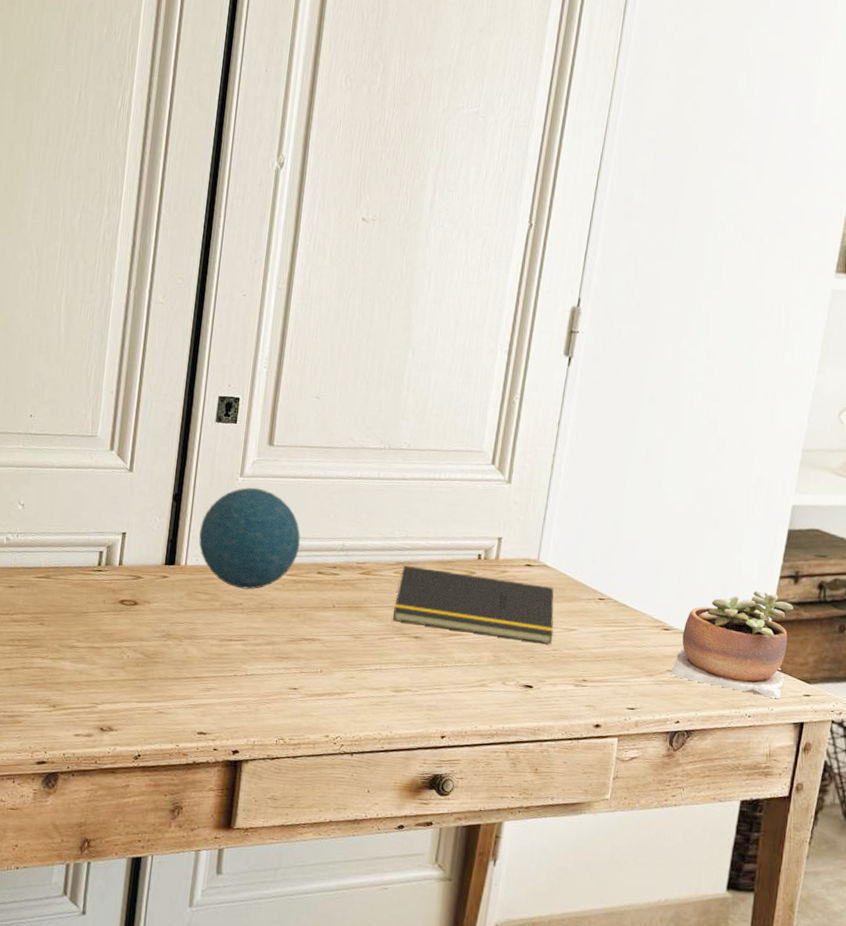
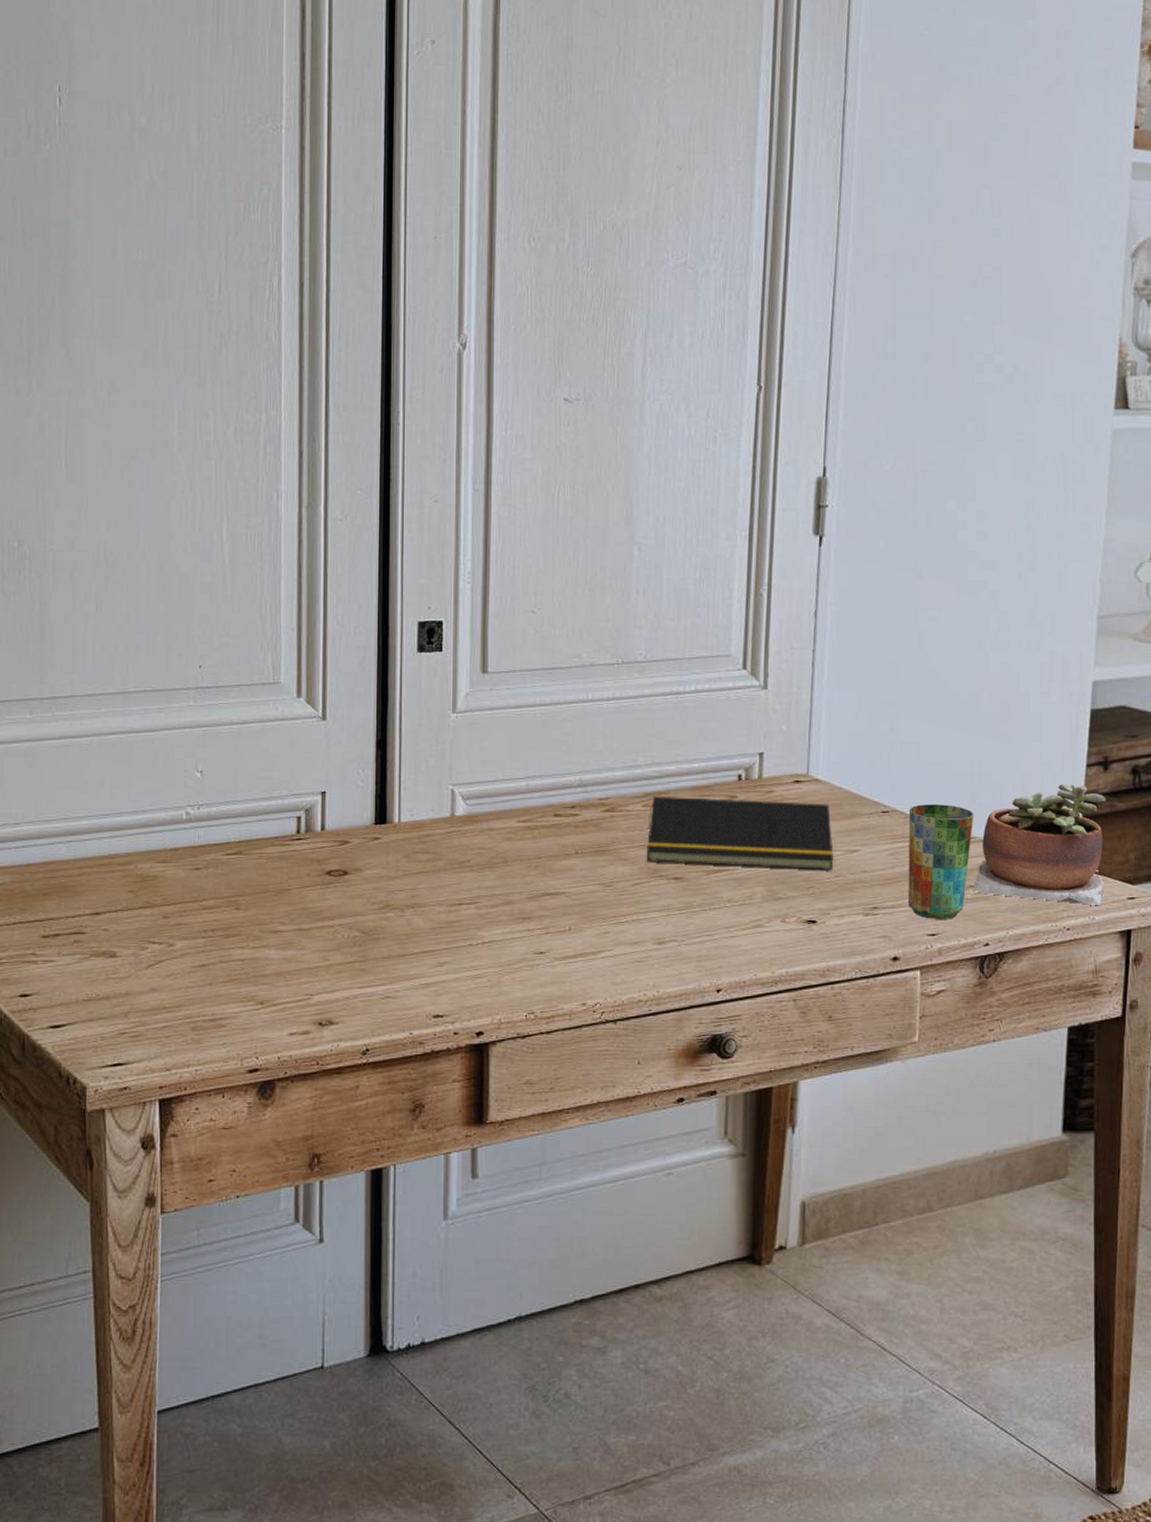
decorative orb: present [199,487,301,590] -> none [412,724,531,843]
cup: none [613,596,678,697] -> present [908,804,975,919]

